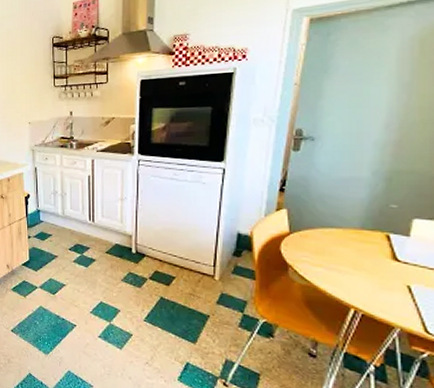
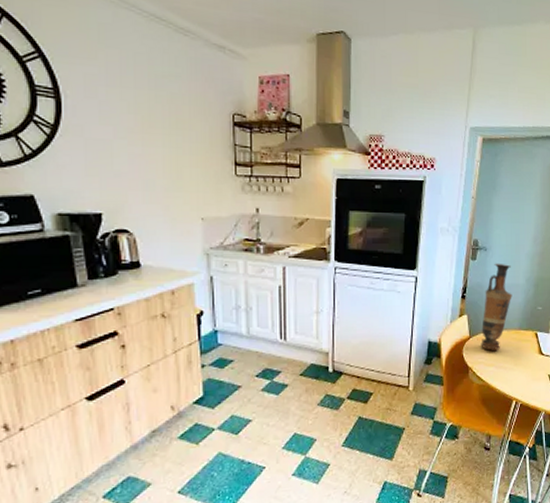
vase: none [305,153,351,250] -> present [481,263,512,351]

